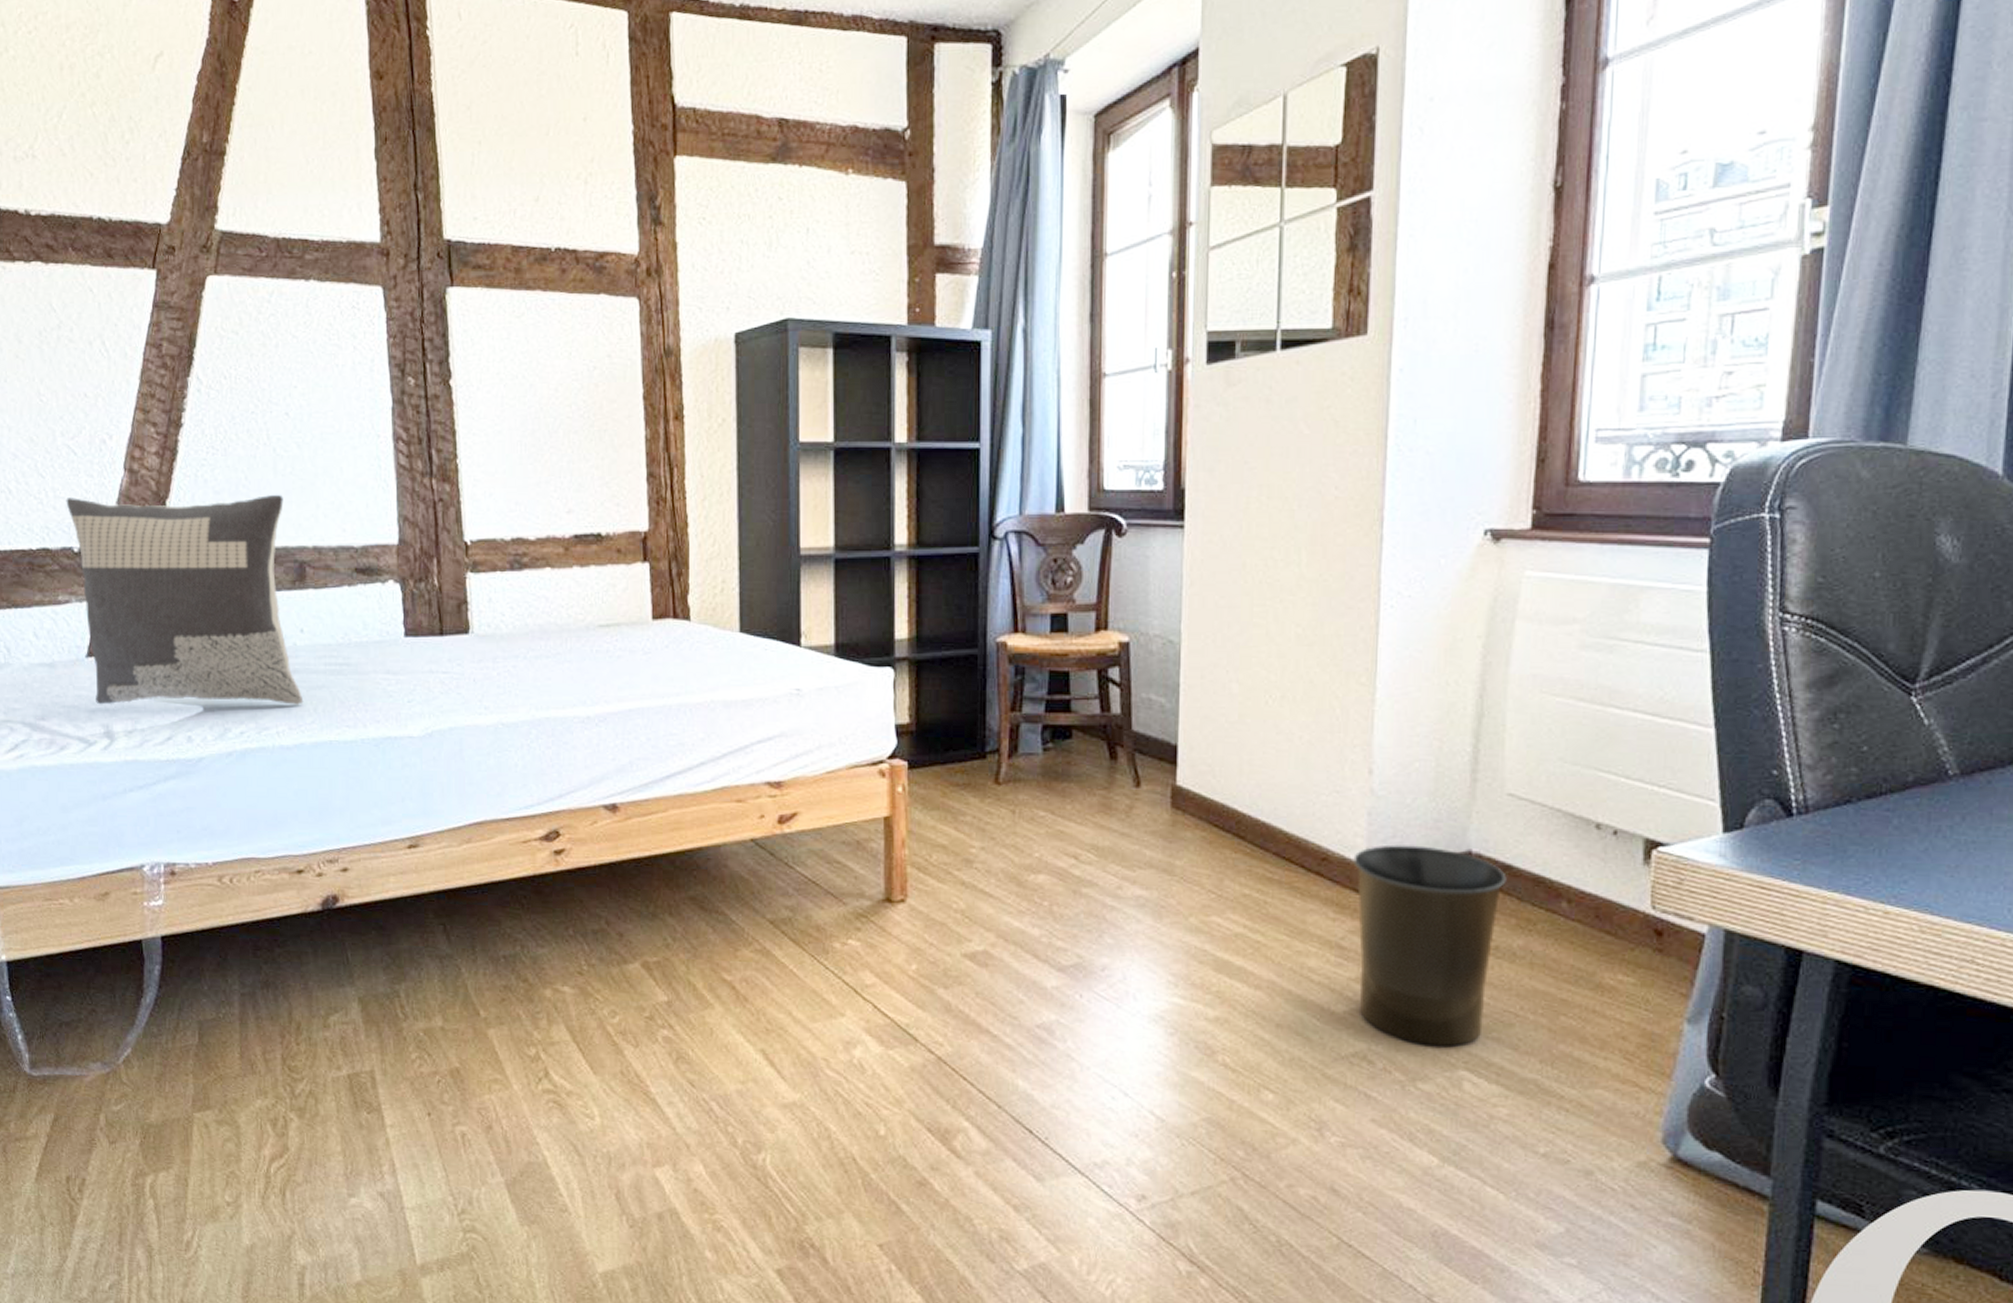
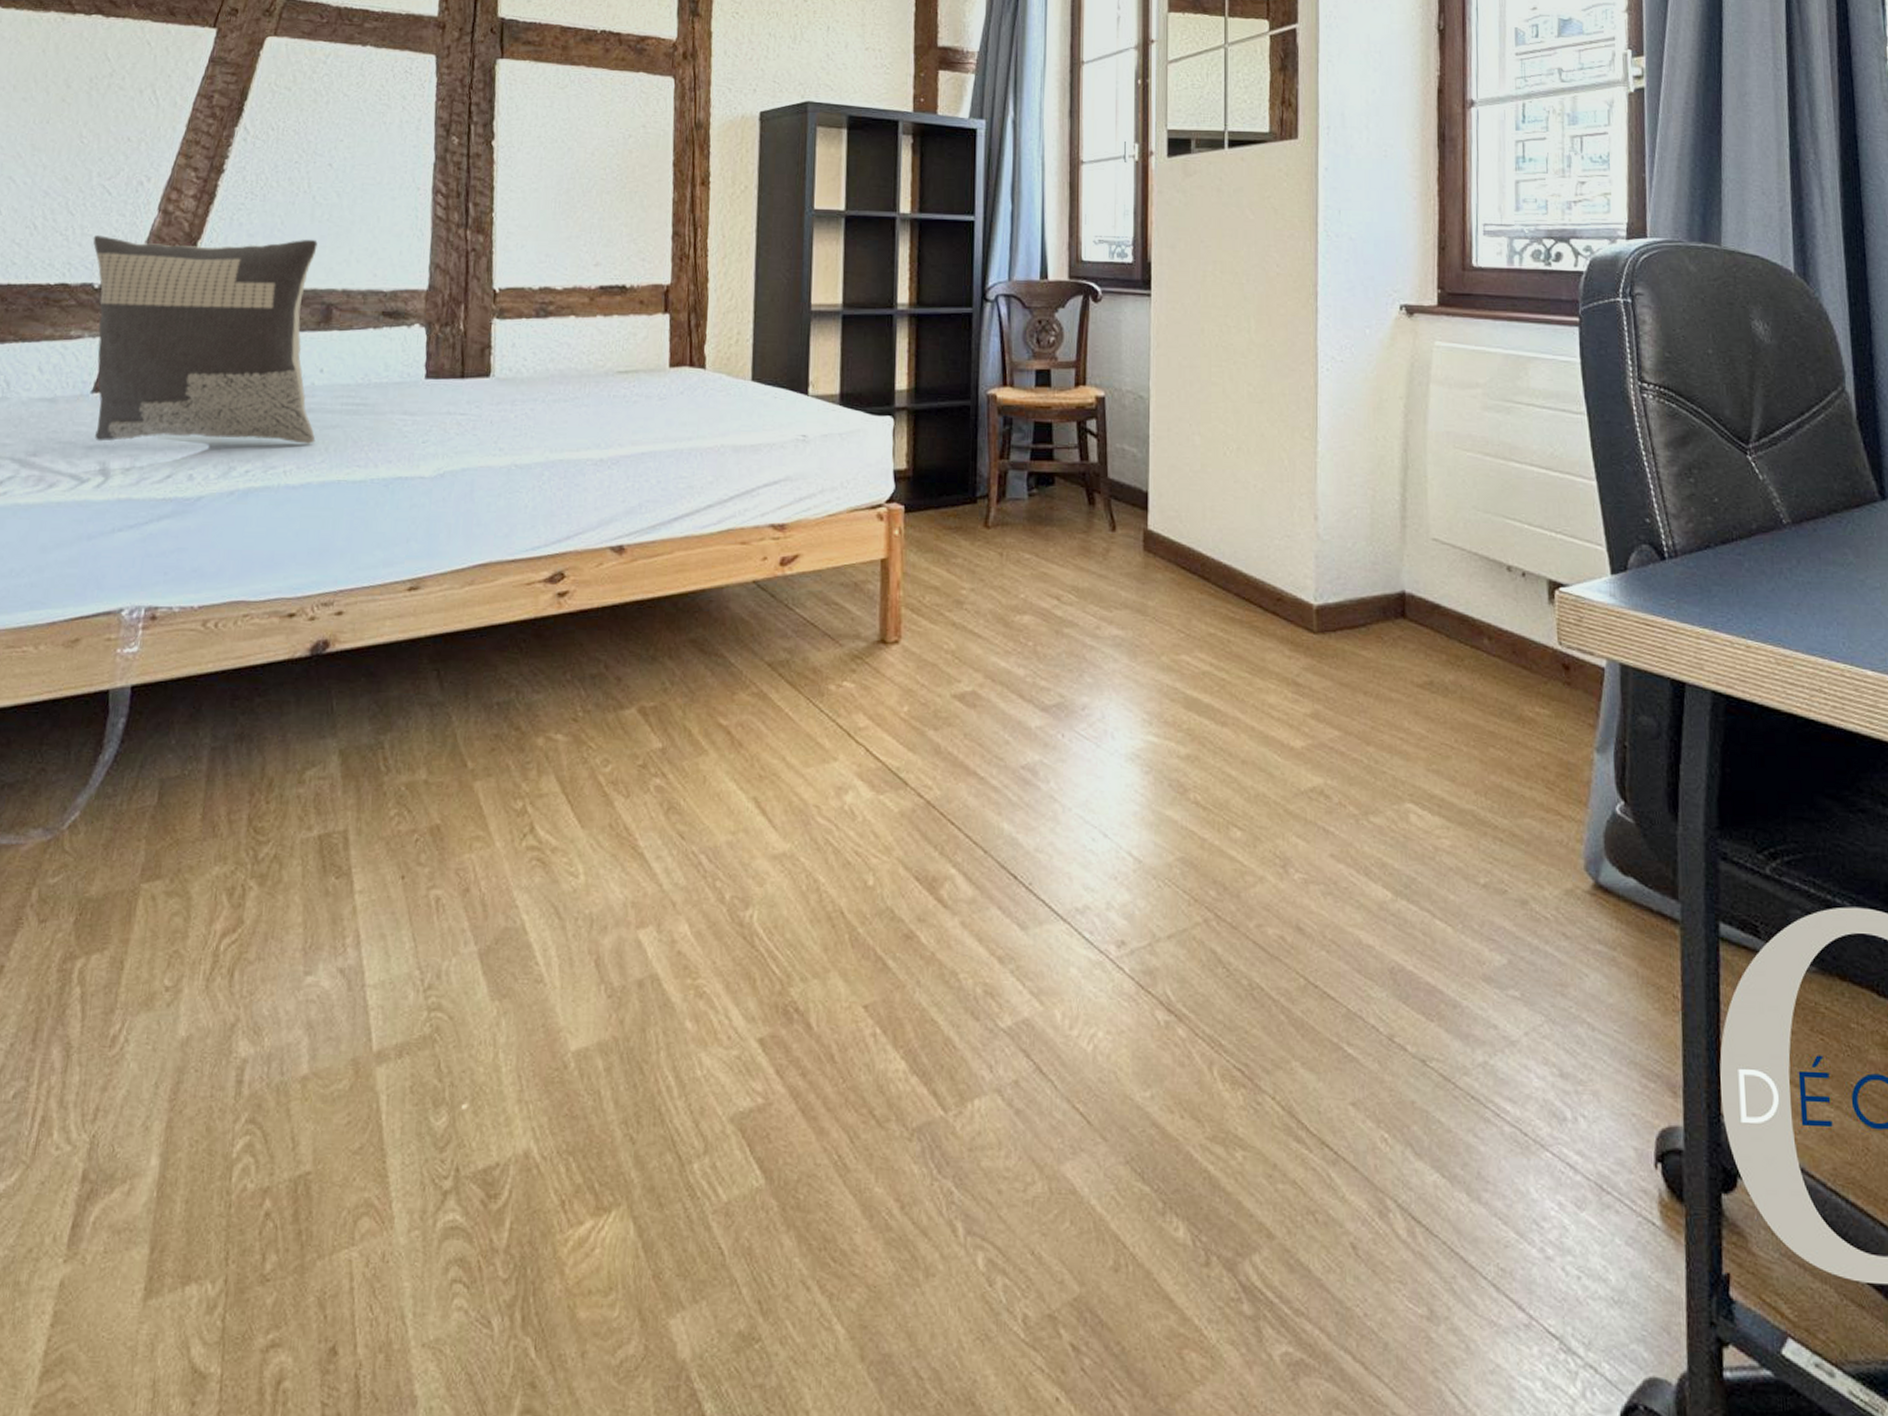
waste bin: present [1353,844,1507,1046] -> none [1304,585,1436,779]

